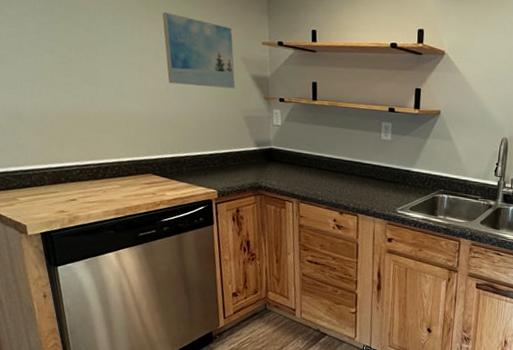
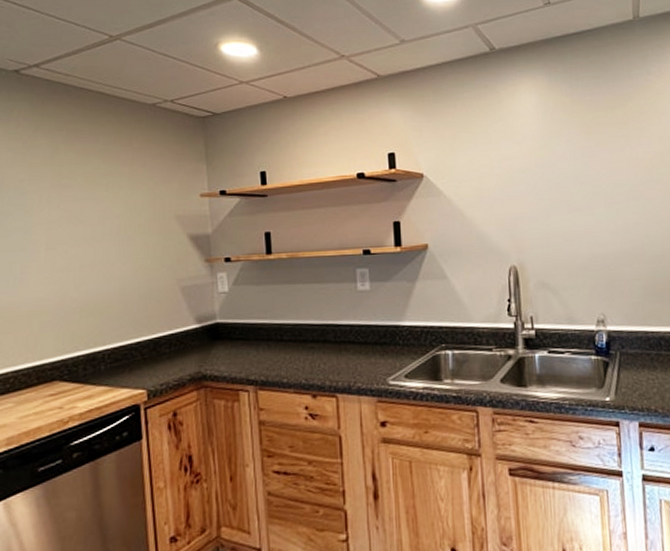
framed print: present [162,12,236,89] -> none [77,176,168,260]

